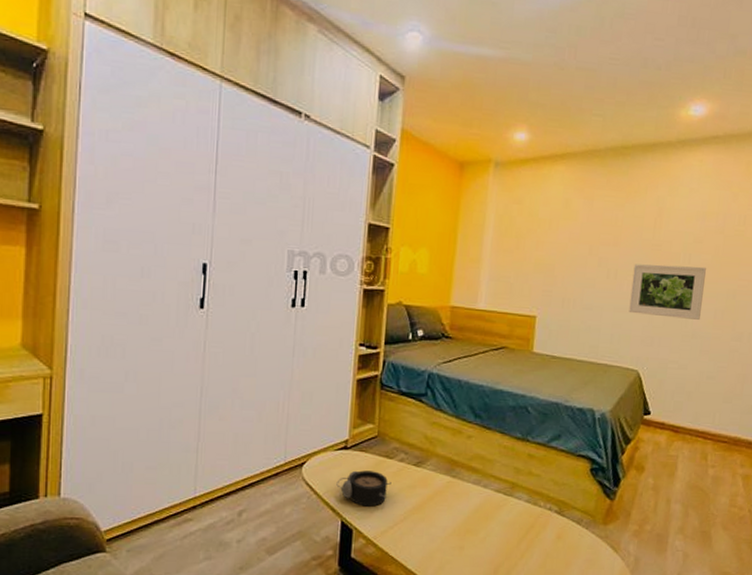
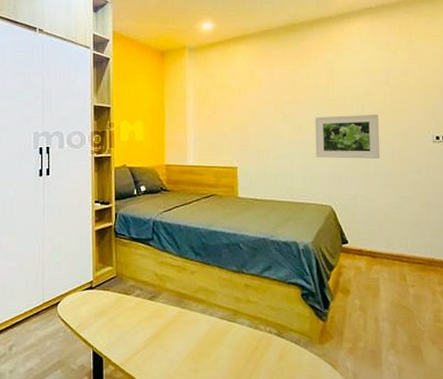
alarm clock: present [336,470,391,507] -> none [86,306,131,337]

